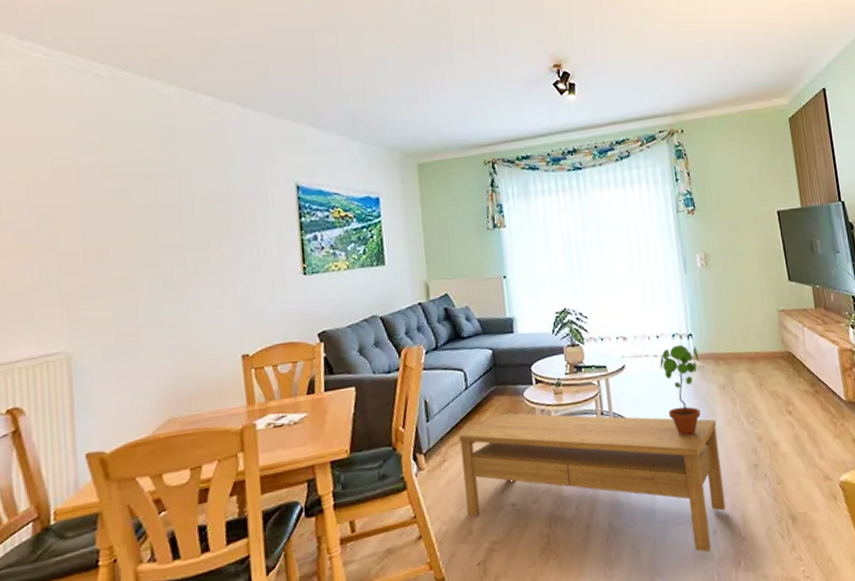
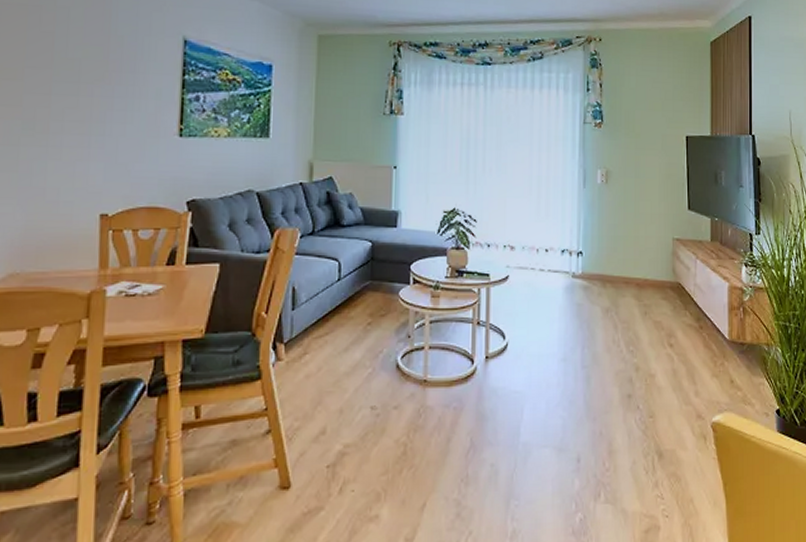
coffee table: present [459,413,726,553] -> none [322,310,594,480]
potted plant: present [659,344,701,436] -> none [545,261,586,357]

